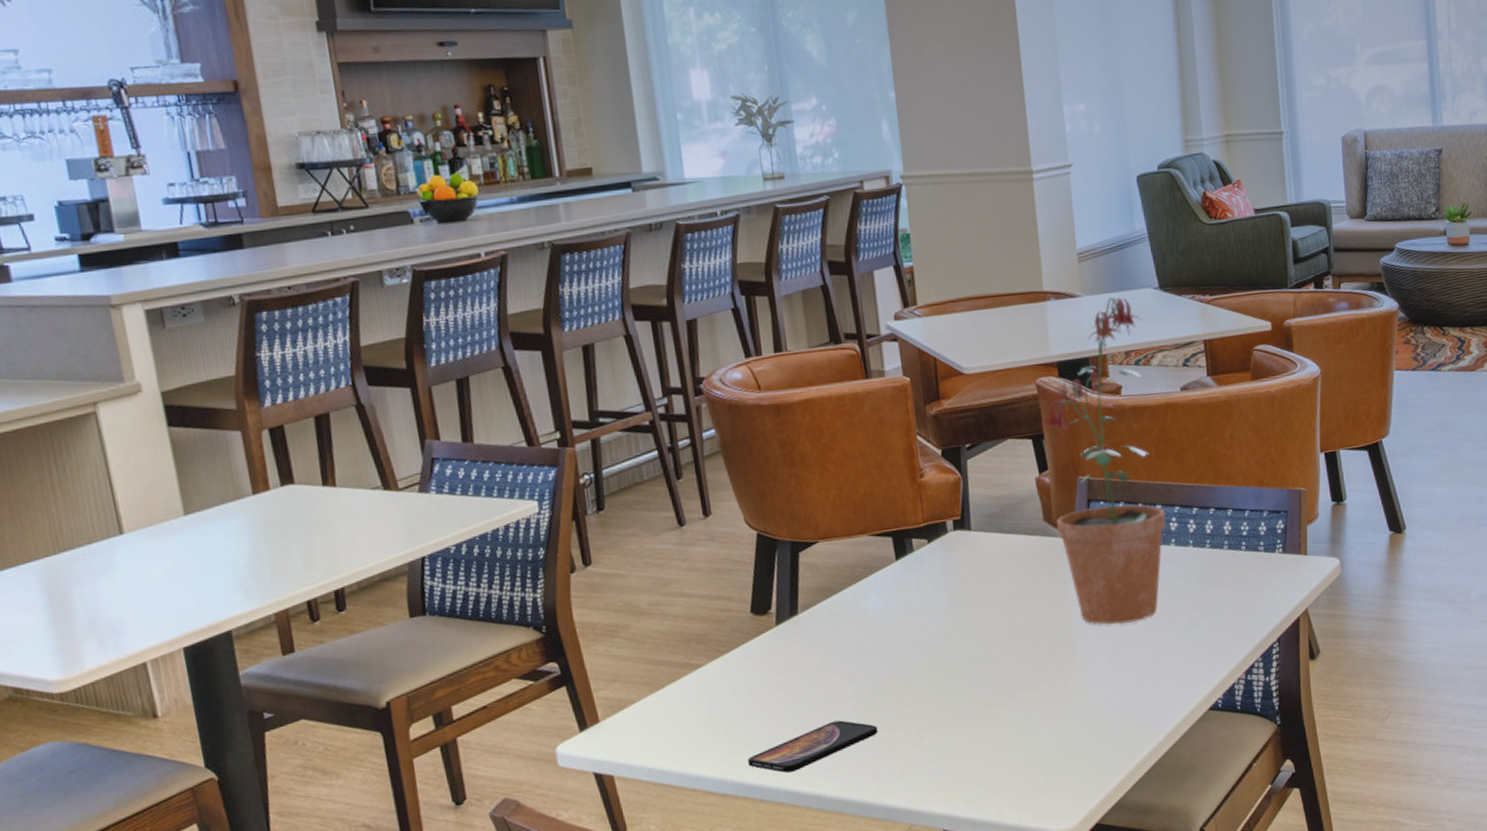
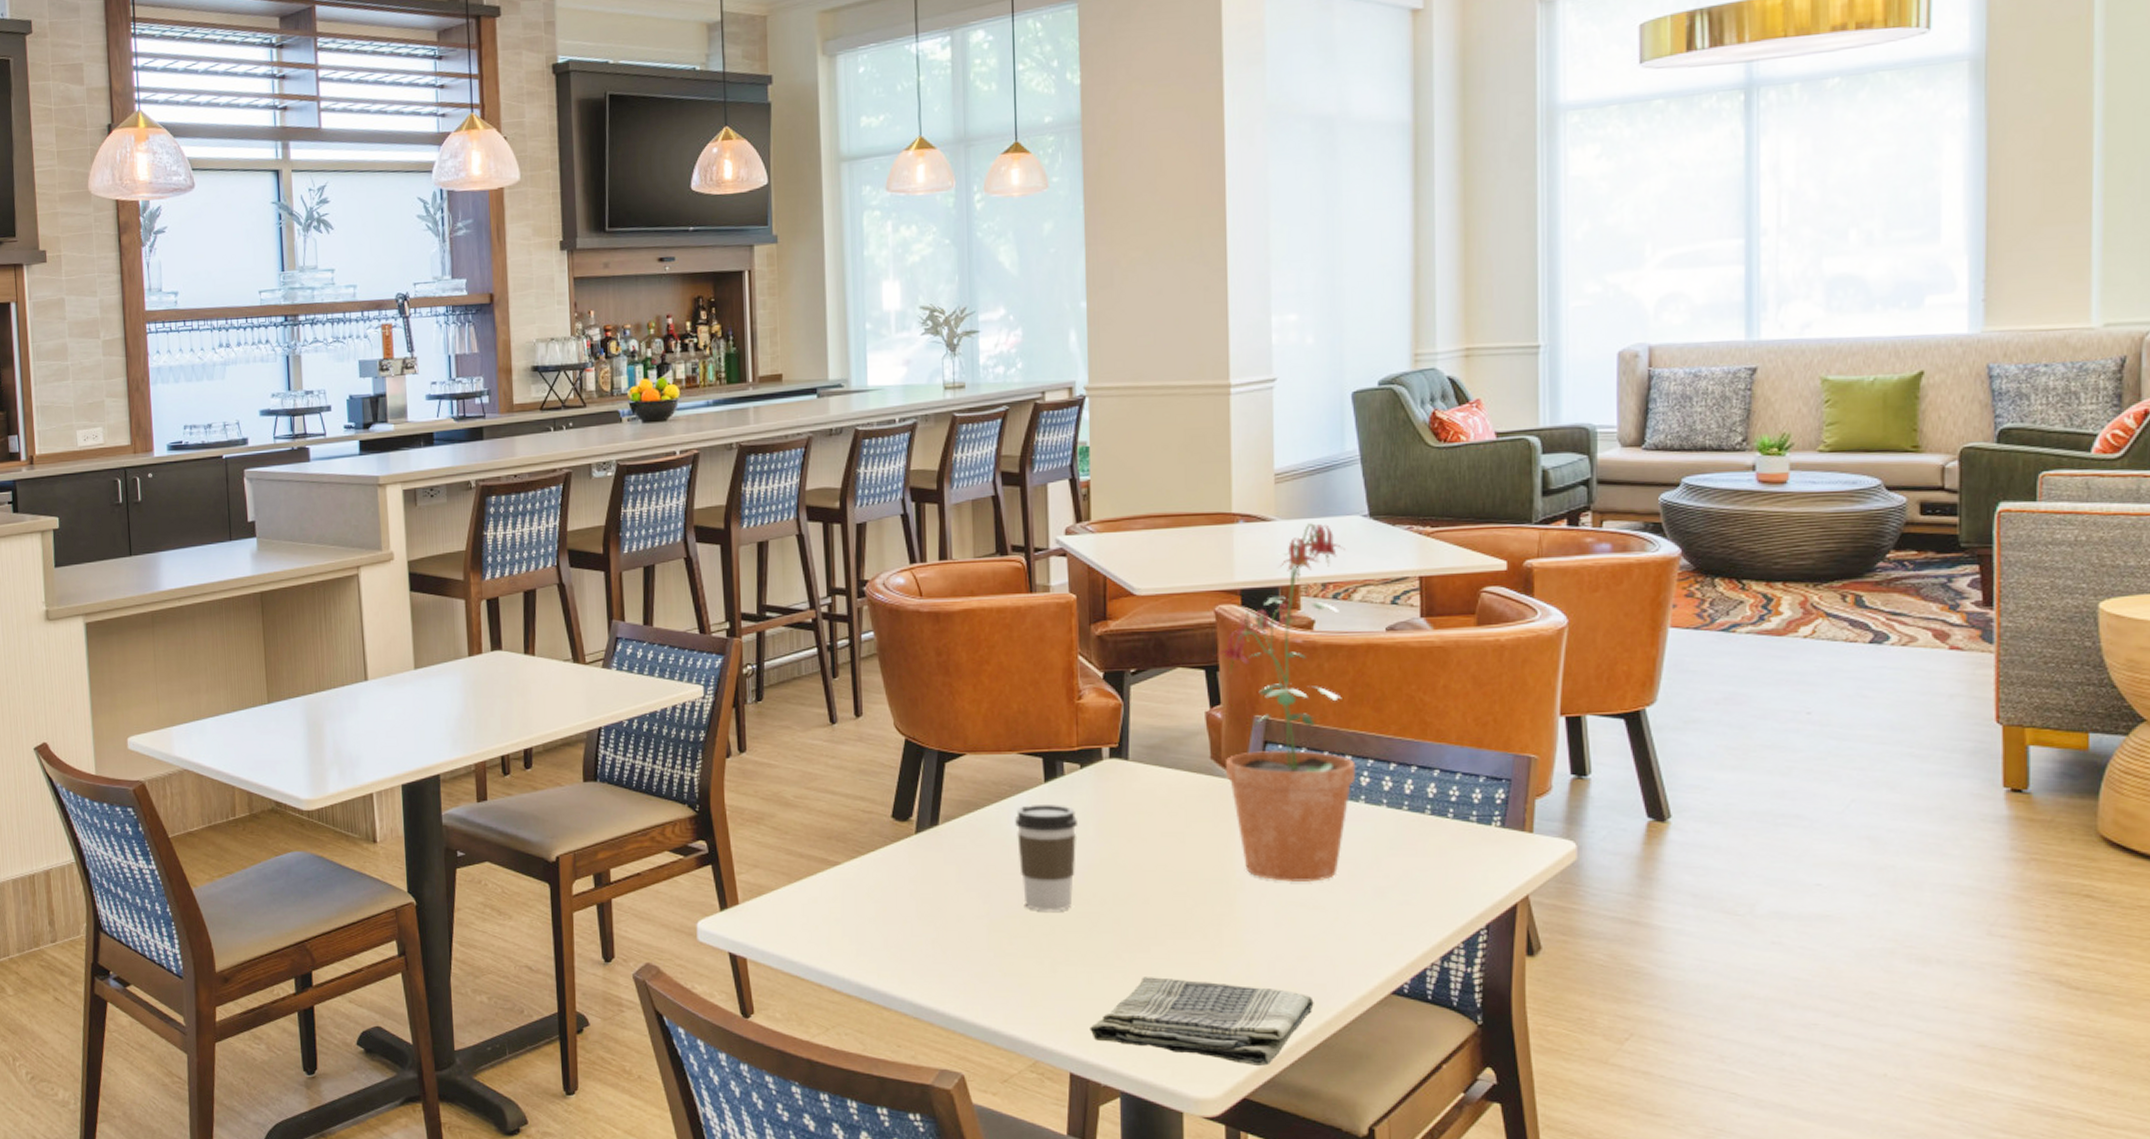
smartphone: present [748,720,878,773] -> none [875,939,1010,984]
coffee cup: none [871,579,932,683] -> present [1015,805,1077,911]
dish towel: none [957,721,1148,796] -> present [1090,977,1314,1067]

